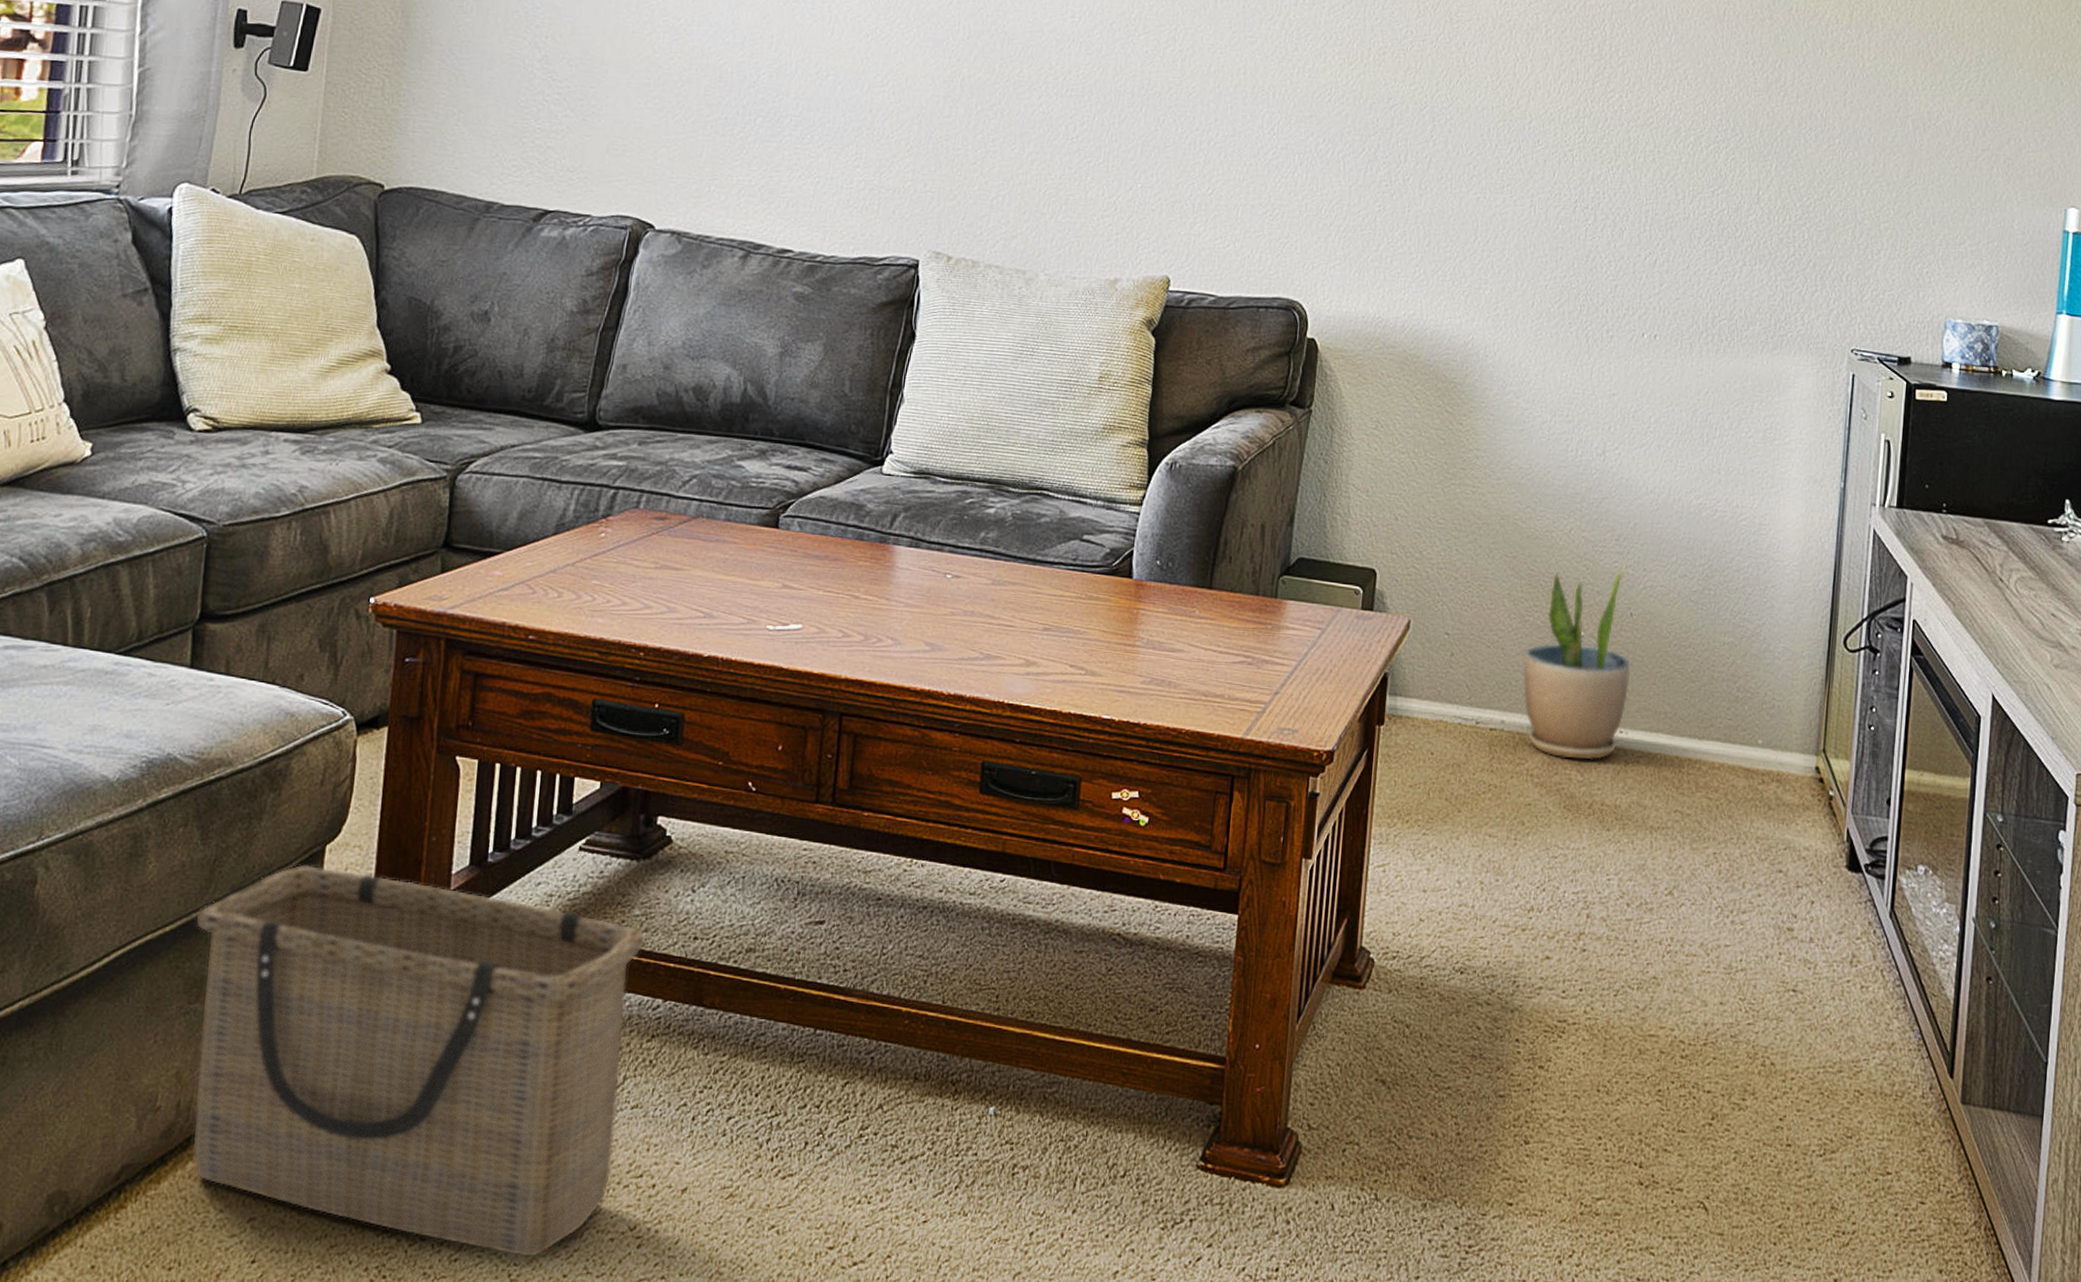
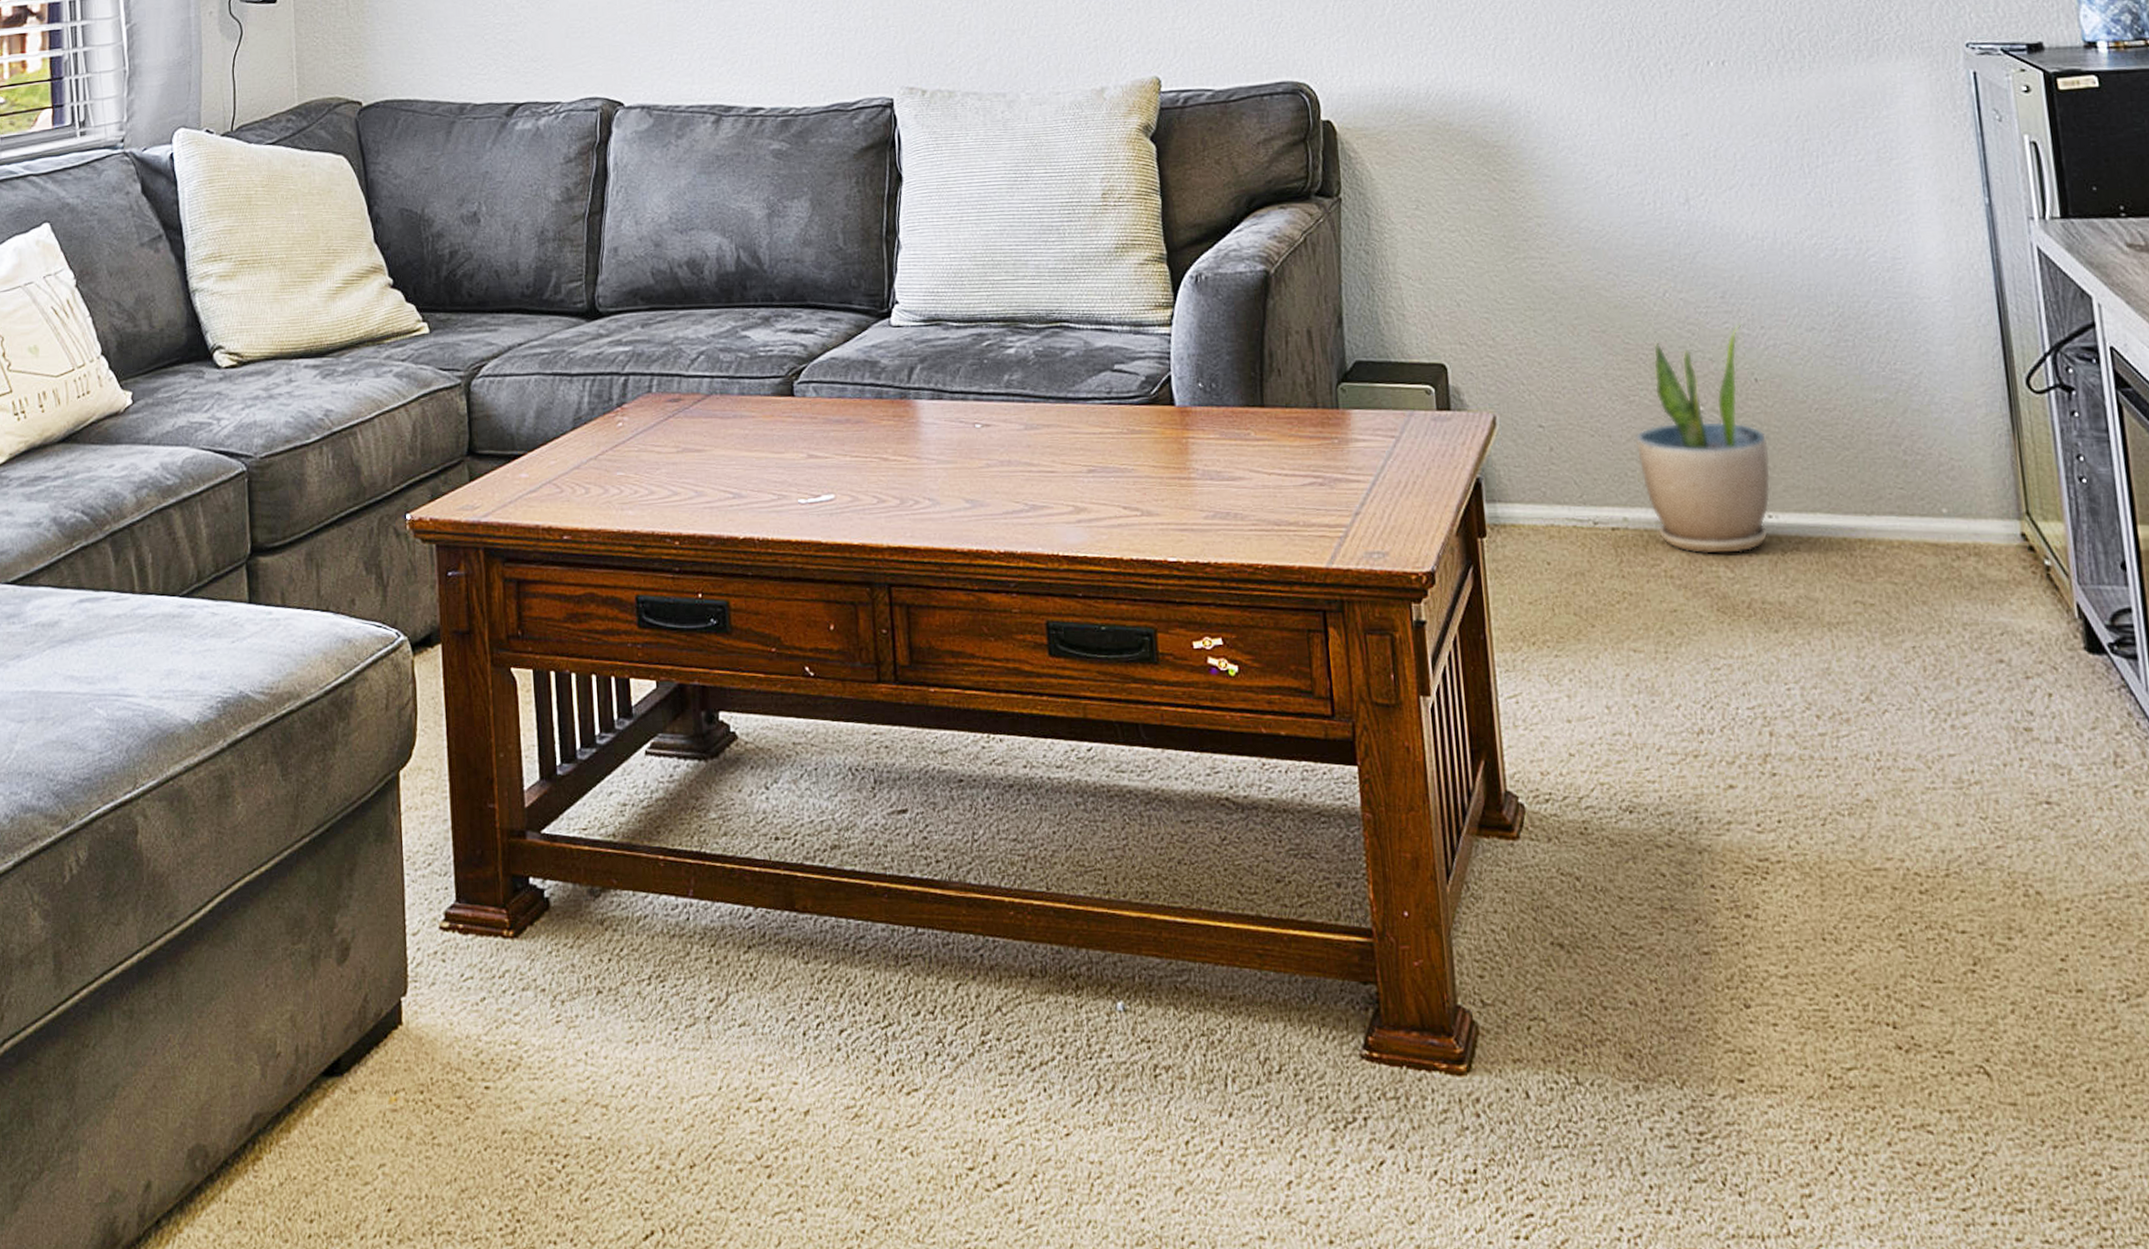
basket: present [192,865,645,1257] -> none [288,793,729,1193]

